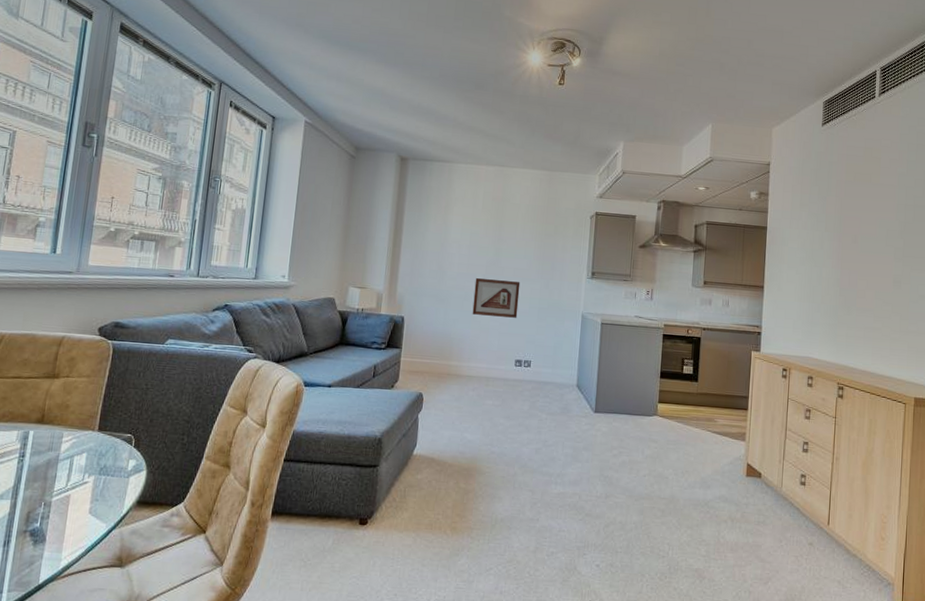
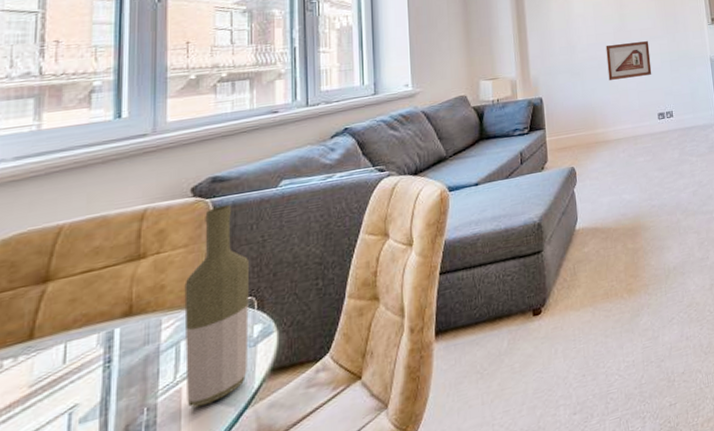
bottle: none [72,349,134,515] -> present [184,205,250,408]

